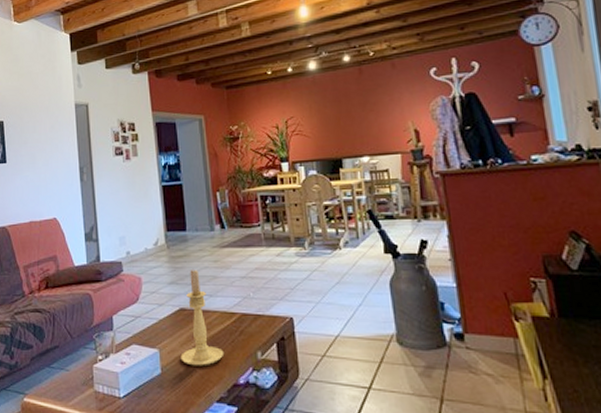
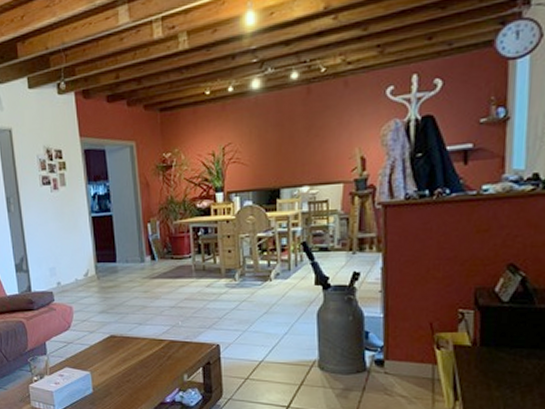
candle holder: present [180,268,223,366] -> none [111,298,151,387]

